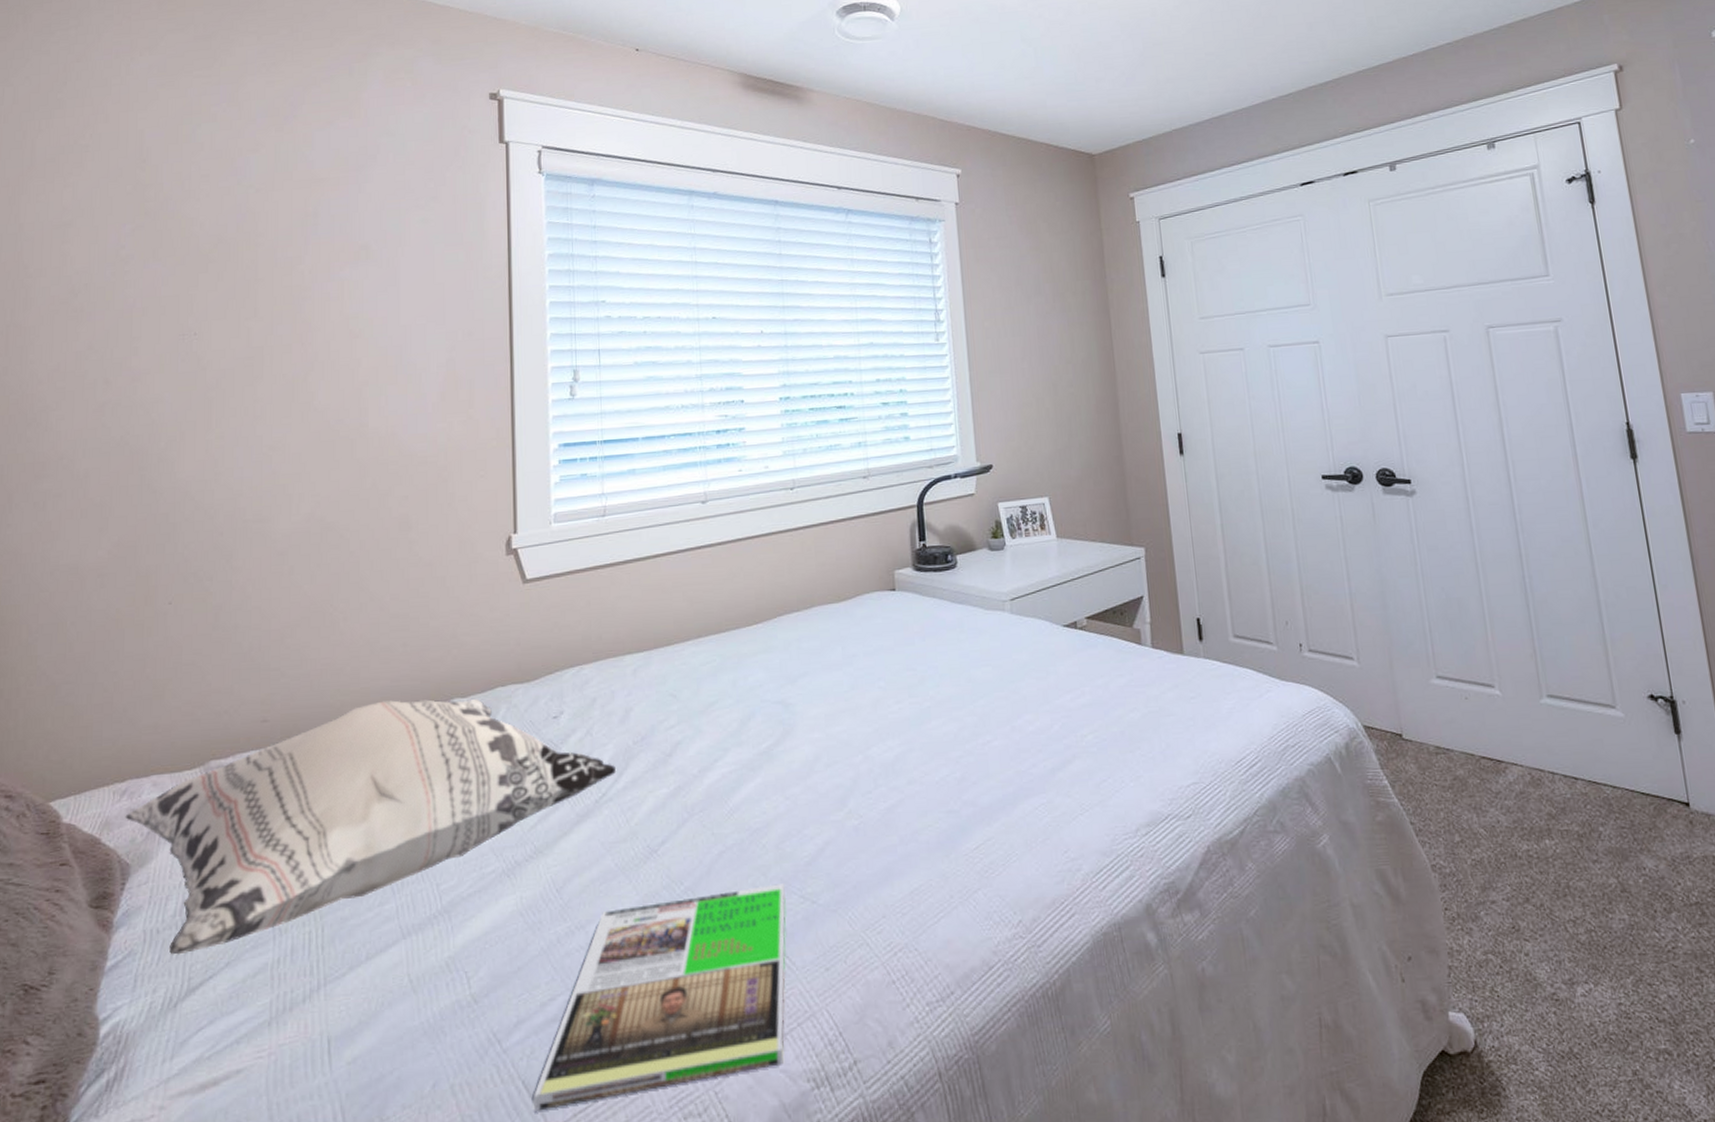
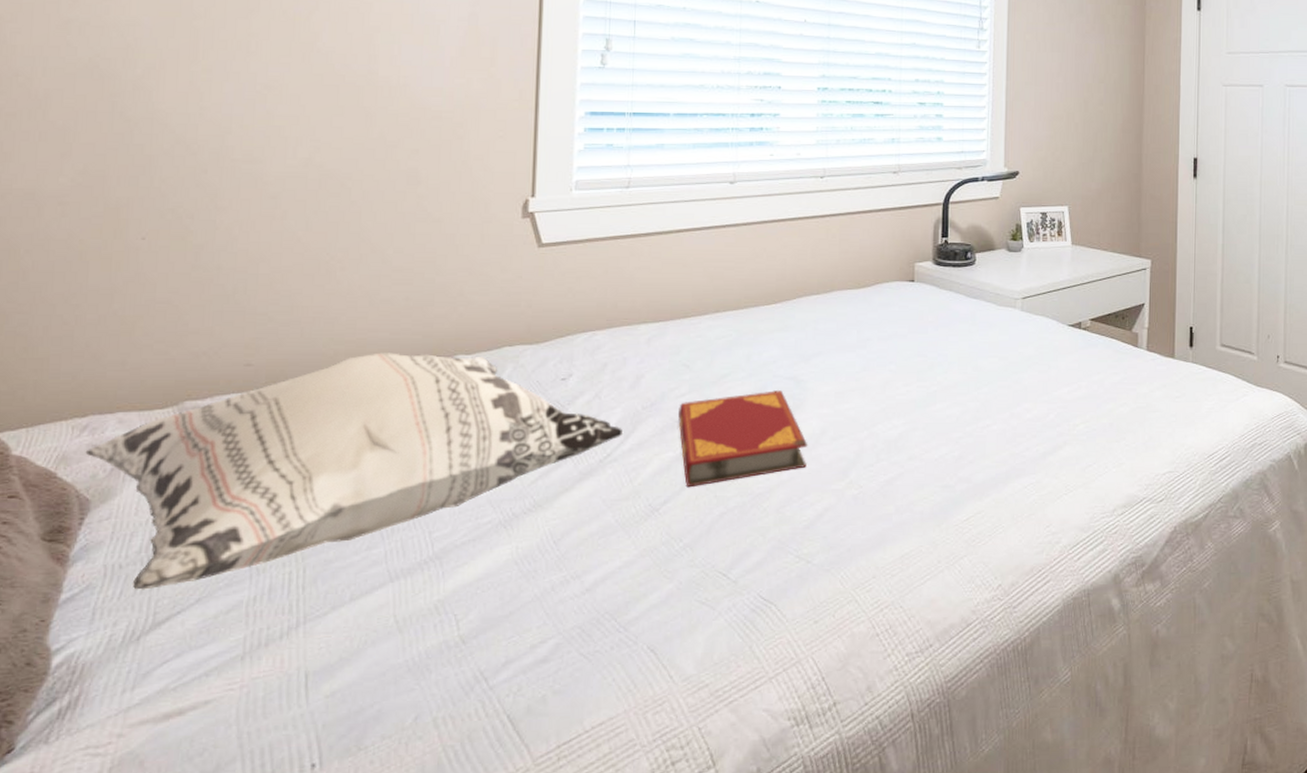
magazine: present [534,884,786,1111] -> none [518,544,783,743]
hardback book: none [669,715,803,826] -> present [678,389,808,488]

